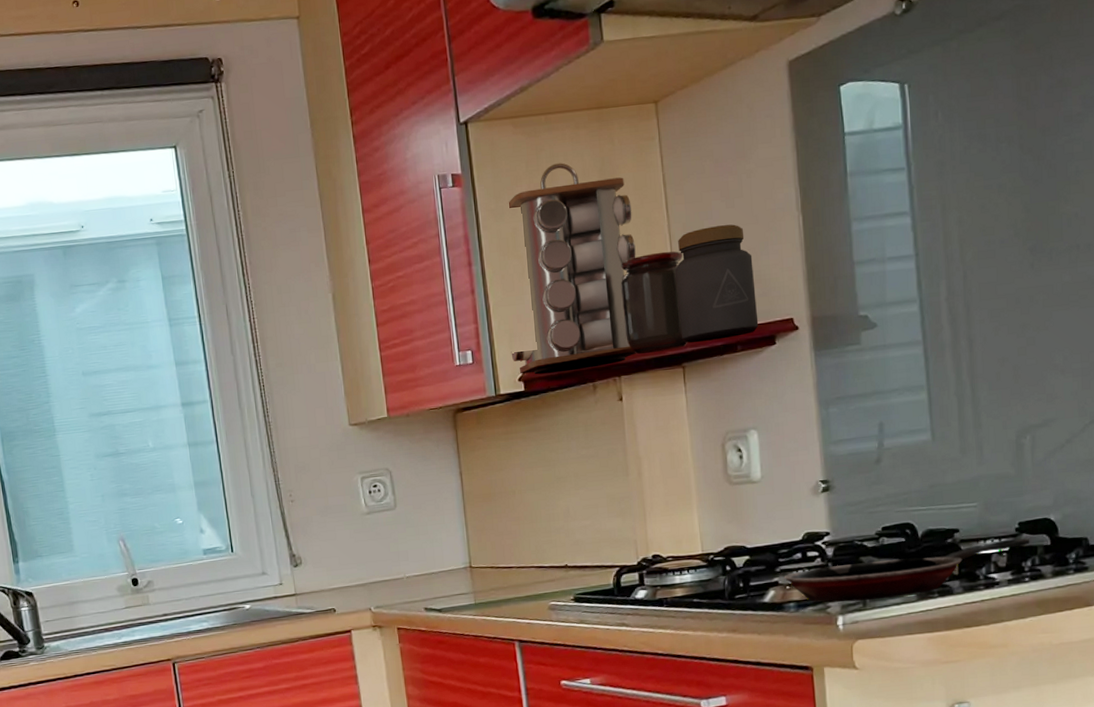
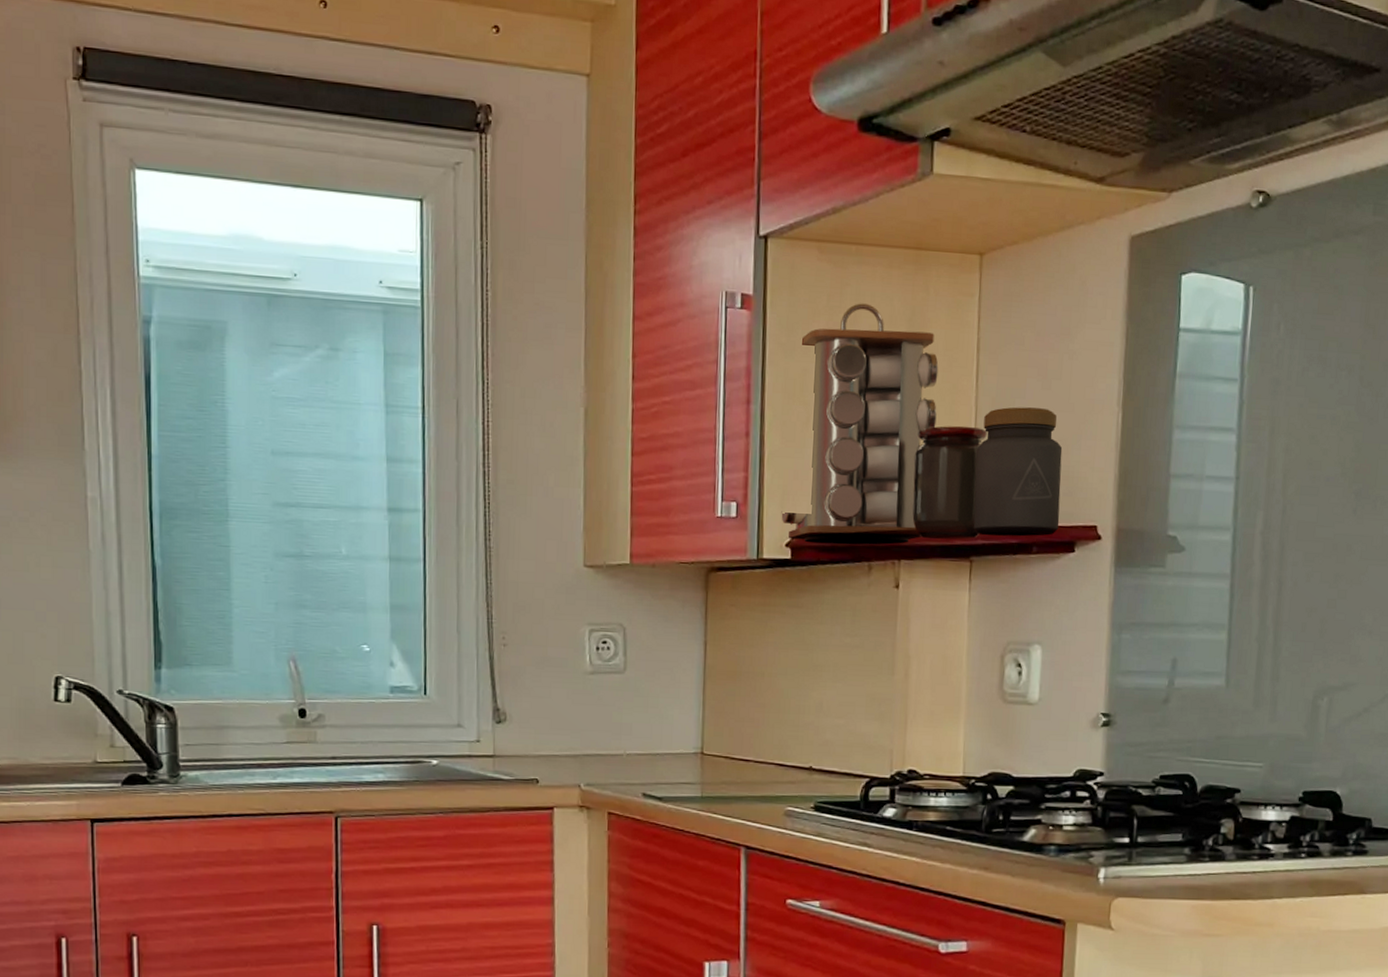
frying pan: present [784,538,1030,603] -> none [1048,808,1313,856]

